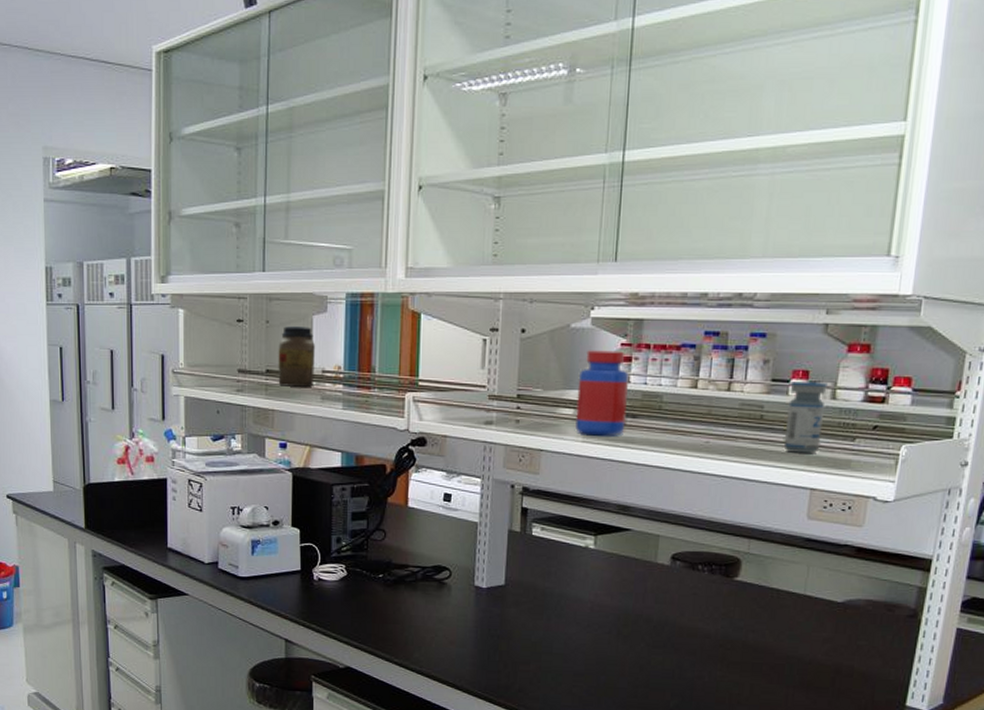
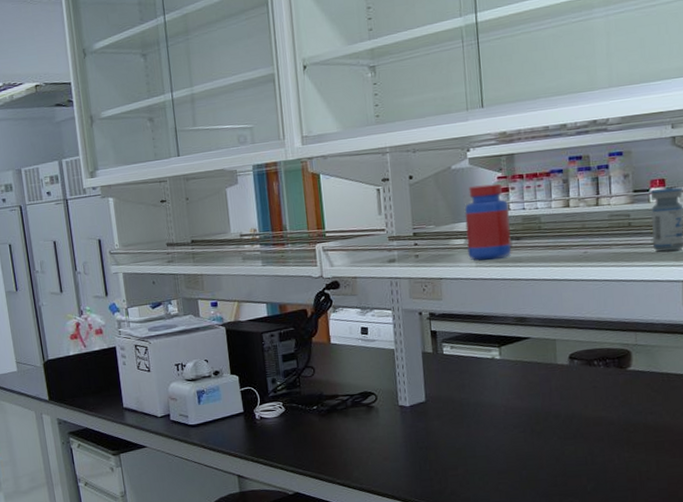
jar: present [278,326,315,387] -> none [199,198,235,253]

